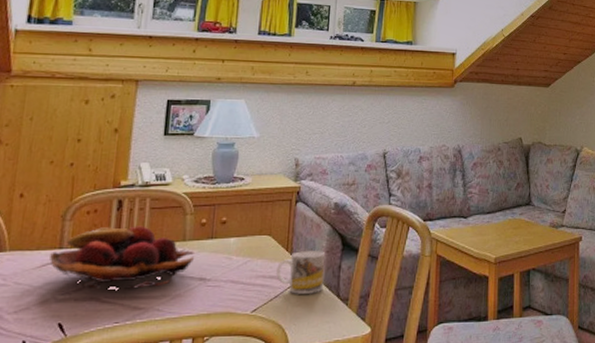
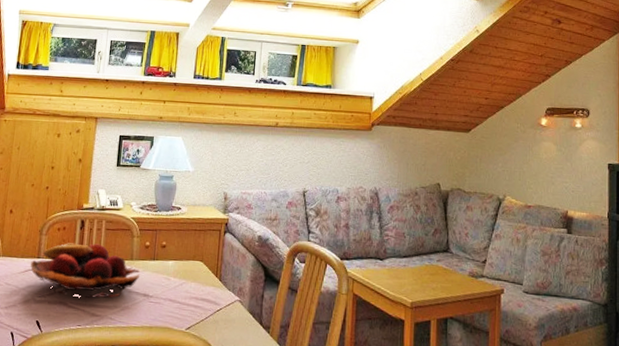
mug: present [276,250,326,294] -> none [207,278,250,319]

